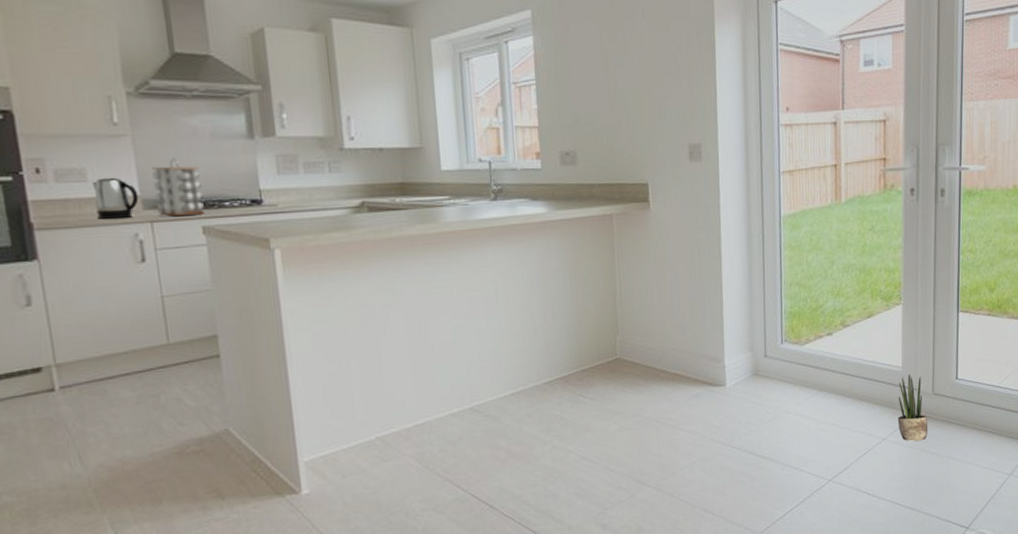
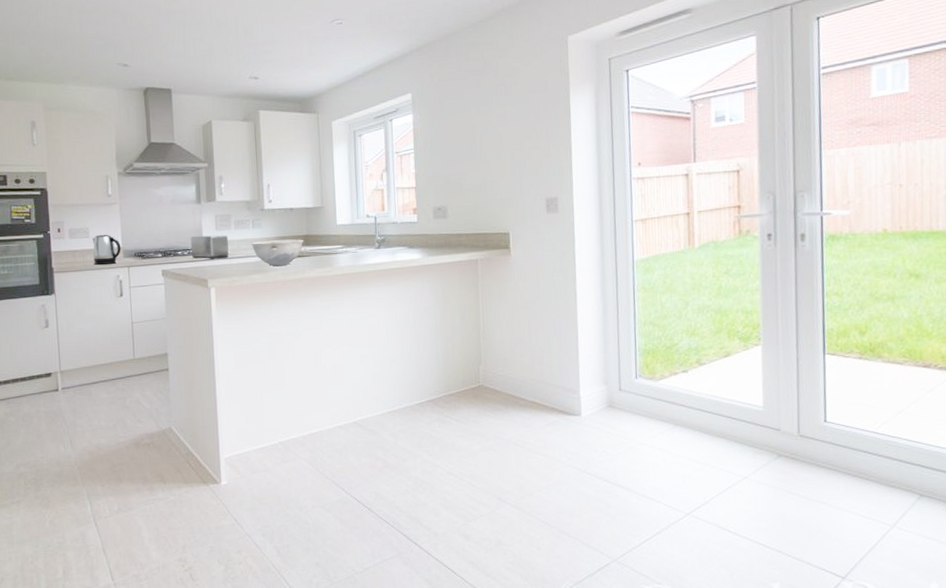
spice rack: present [152,158,205,217] -> none [131,219,164,263]
toaster: none [241,180,298,213] -> present [190,235,229,259]
bowl: none [328,187,399,222] -> present [251,238,304,267]
potted plant: present [897,374,928,441] -> none [759,414,795,482]

